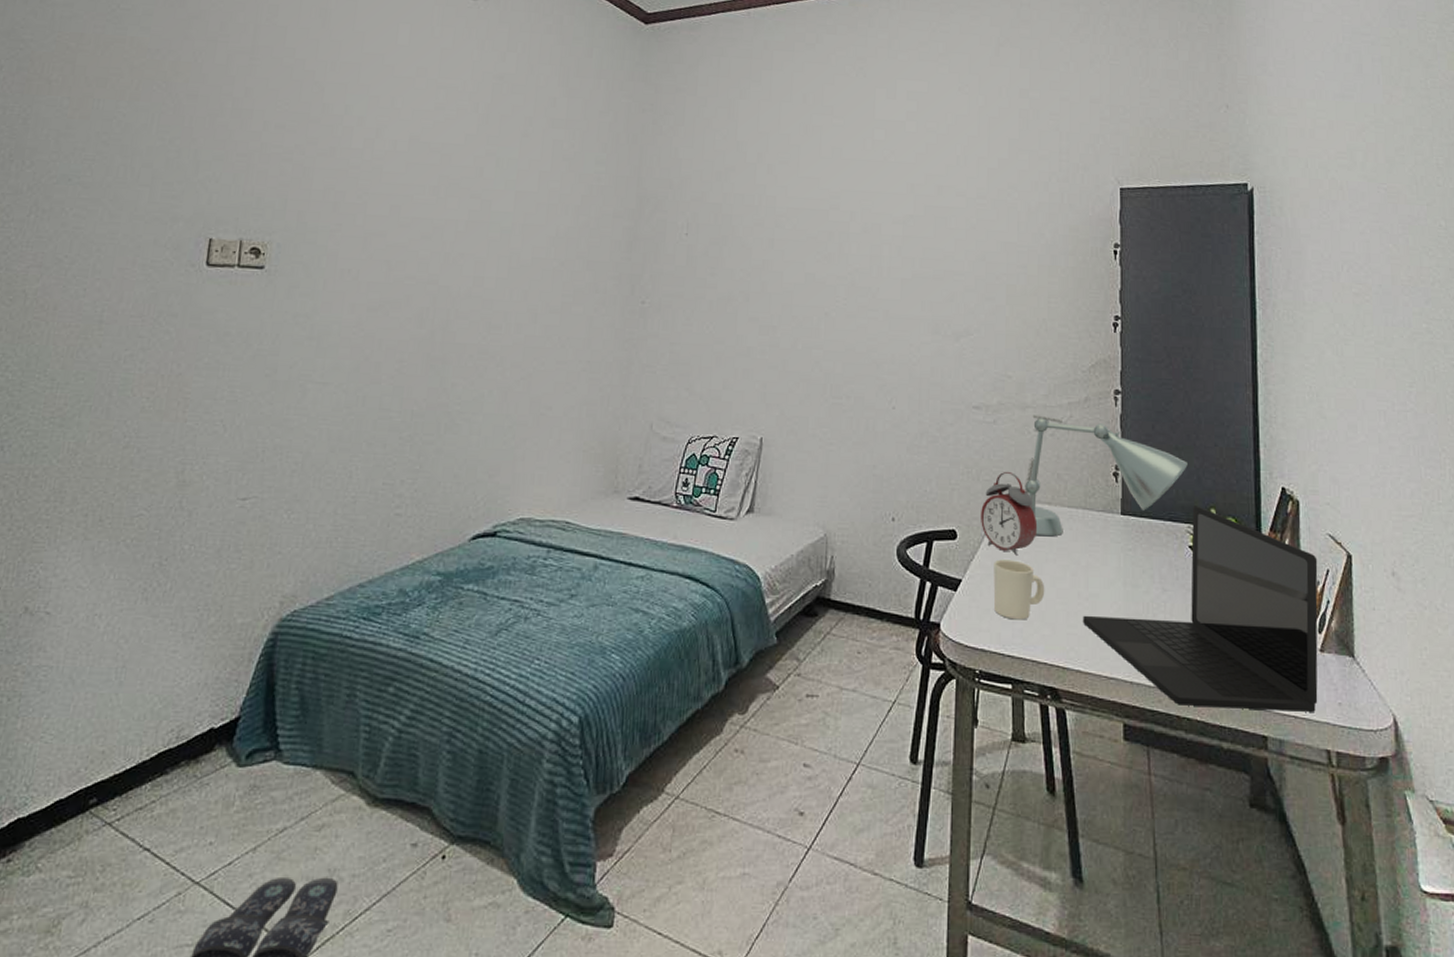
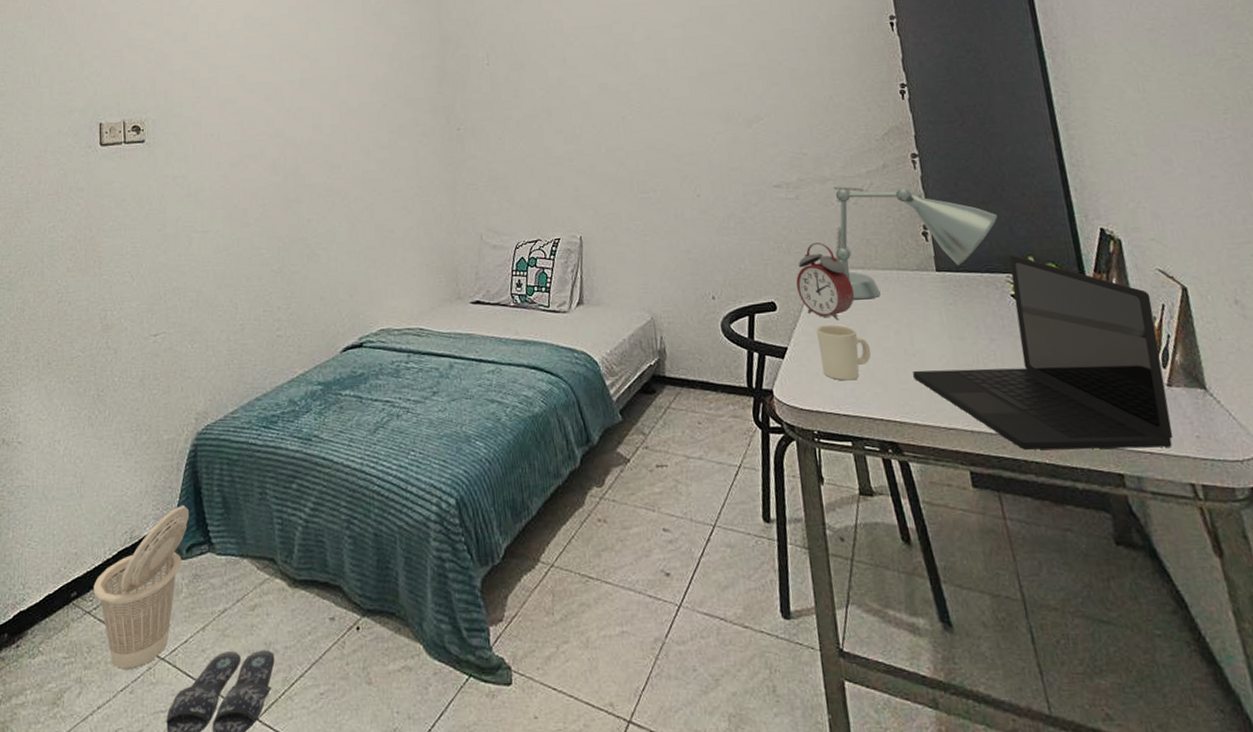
laundry basket: none [119,703,257,893] -> present [93,505,190,669]

